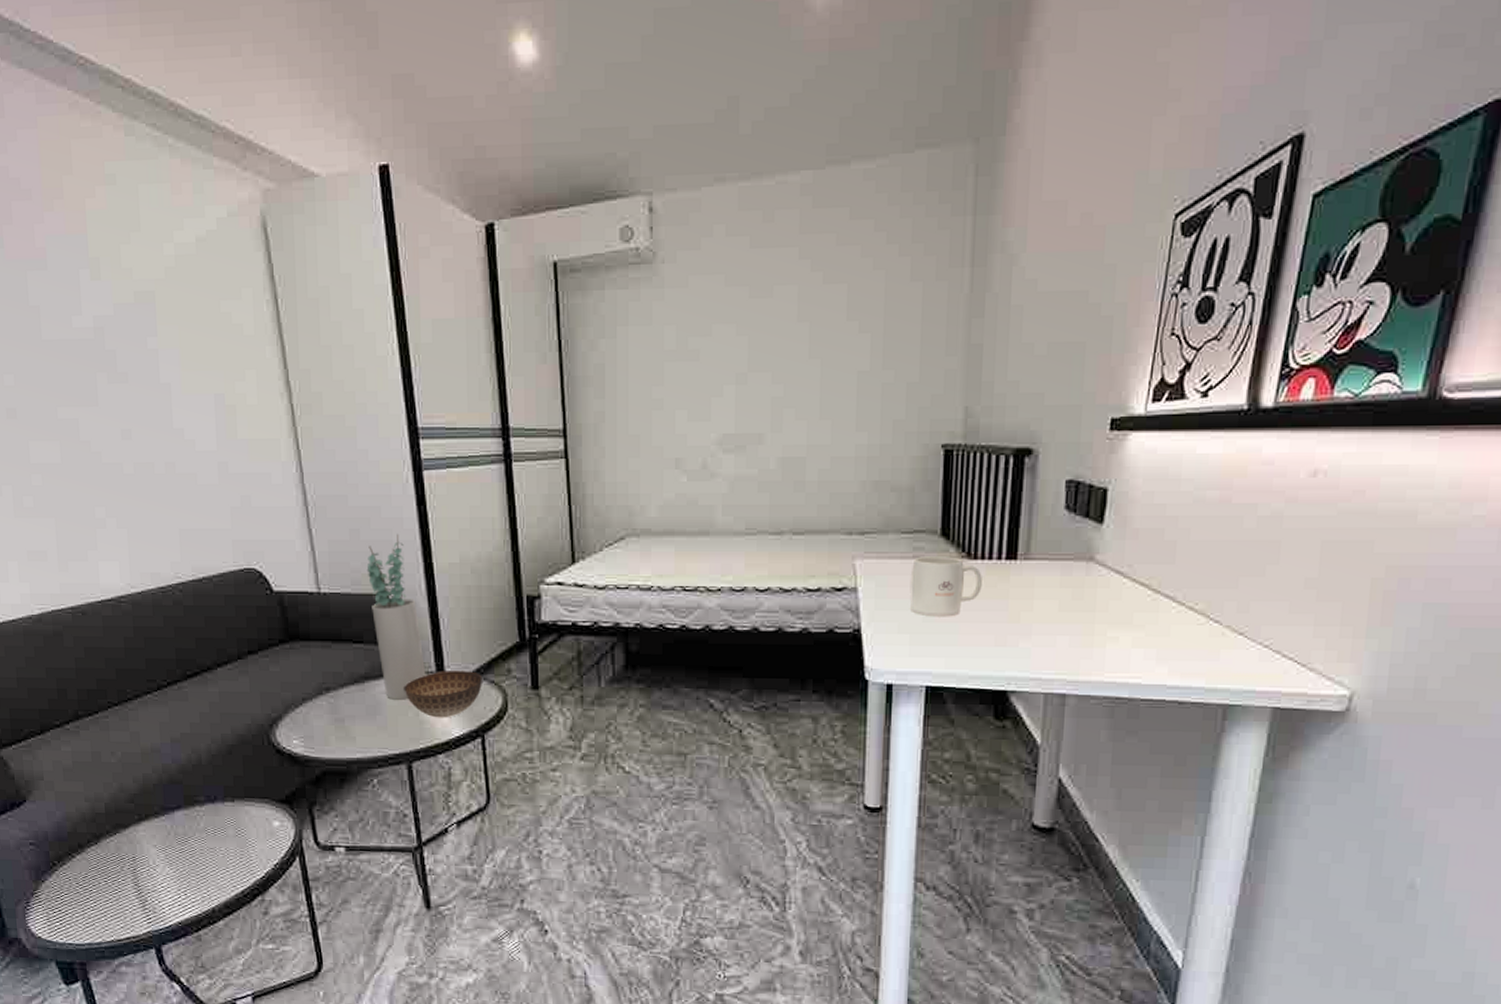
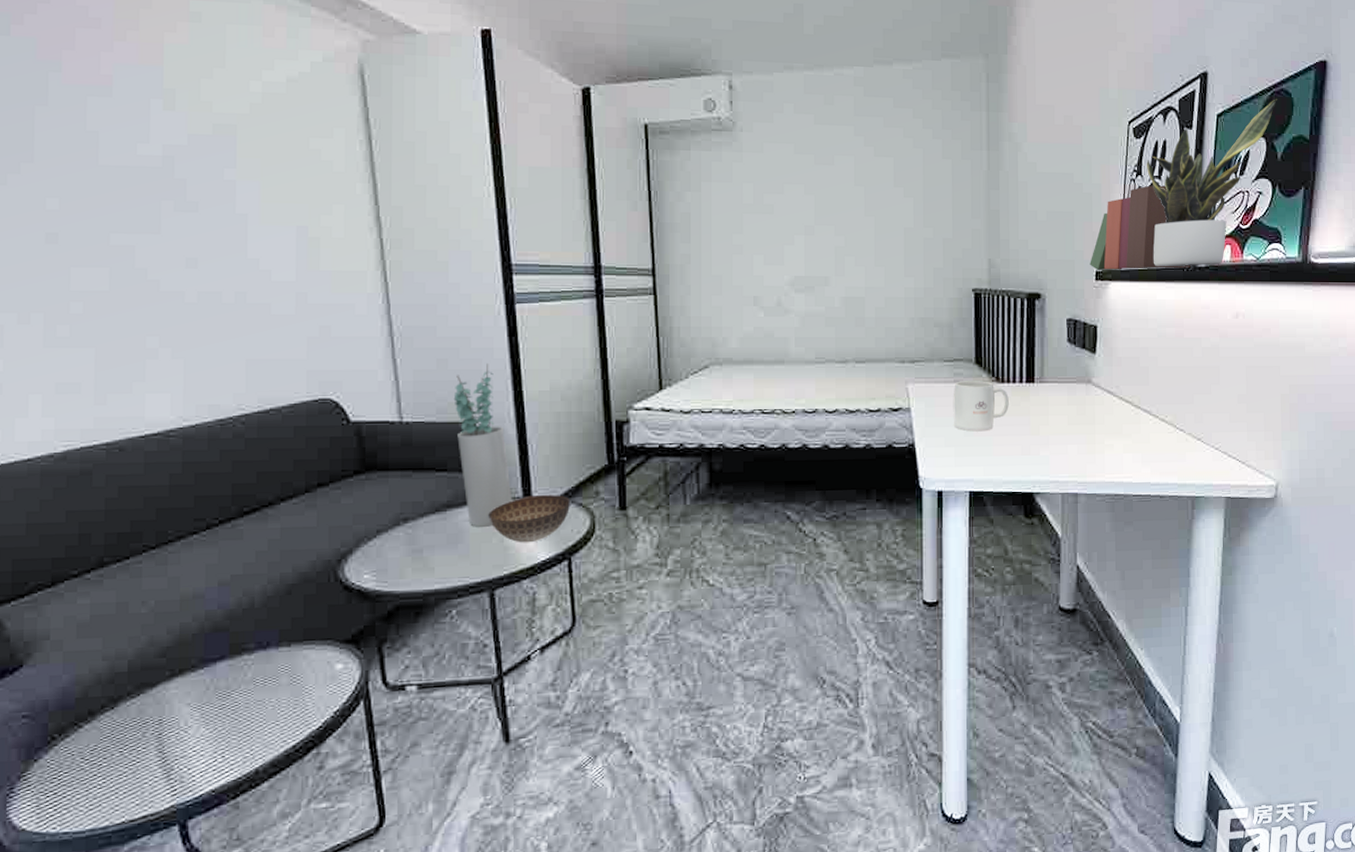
books: none [1103,300,1251,418] -> present [1090,185,1191,271]
potted plant: none [1195,164,1416,411] -> present [1147,99,1278,267]

